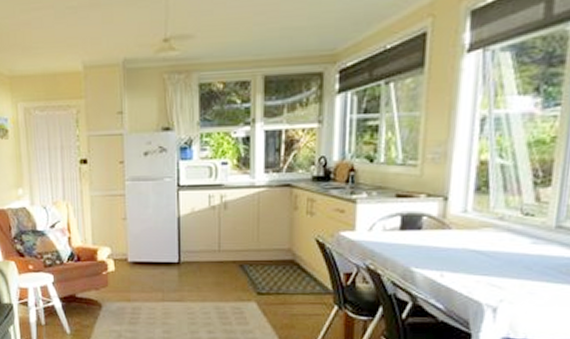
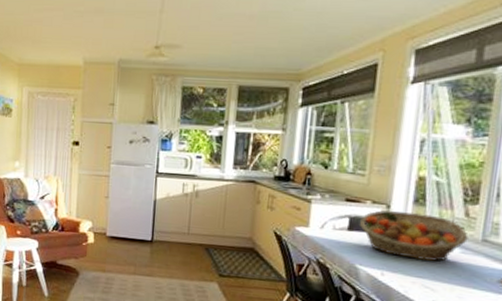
fruit basket: none [412,202,540,255] -> present [359,210,468,262]

